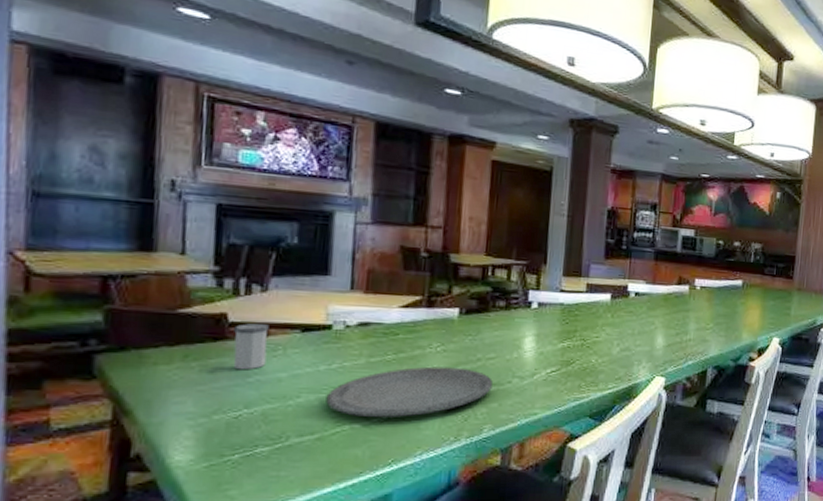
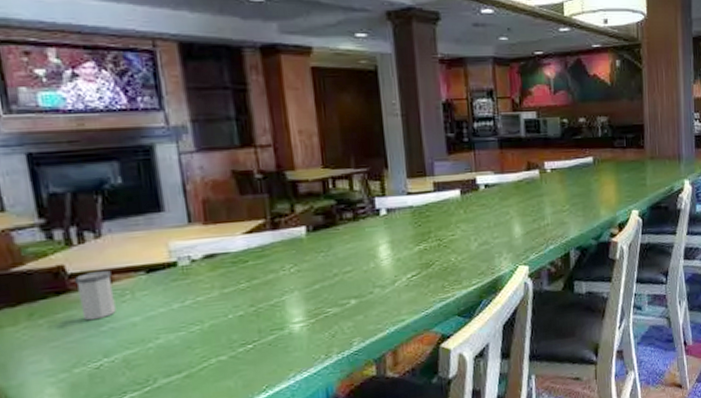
plate: present [325,366,493,417] -> none [186,285,354,349]

